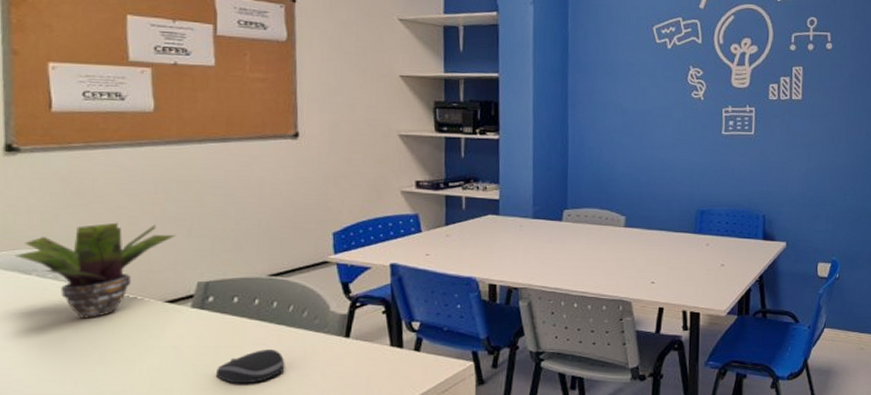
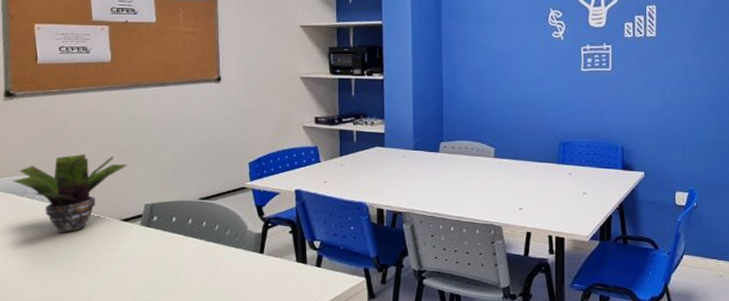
computer mouse: present [215,350,285,384] -> none [159,262,213,291]

